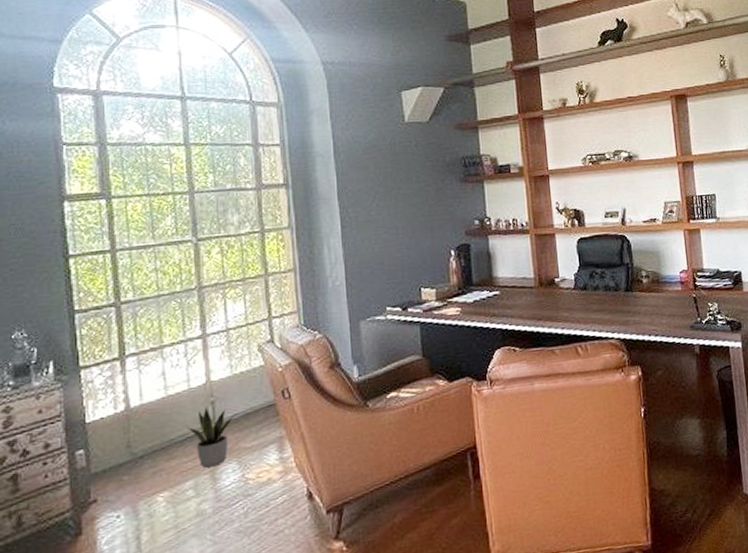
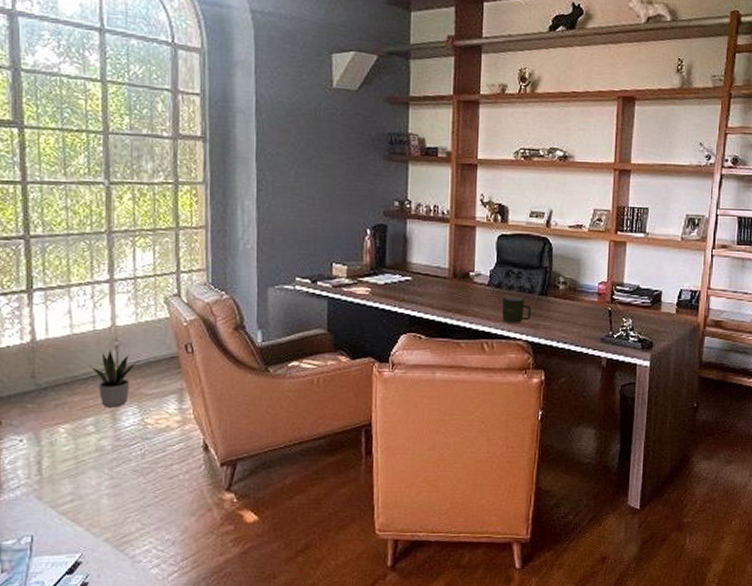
mug: none [589,295,620,324] -> present [502,296,532,324]

